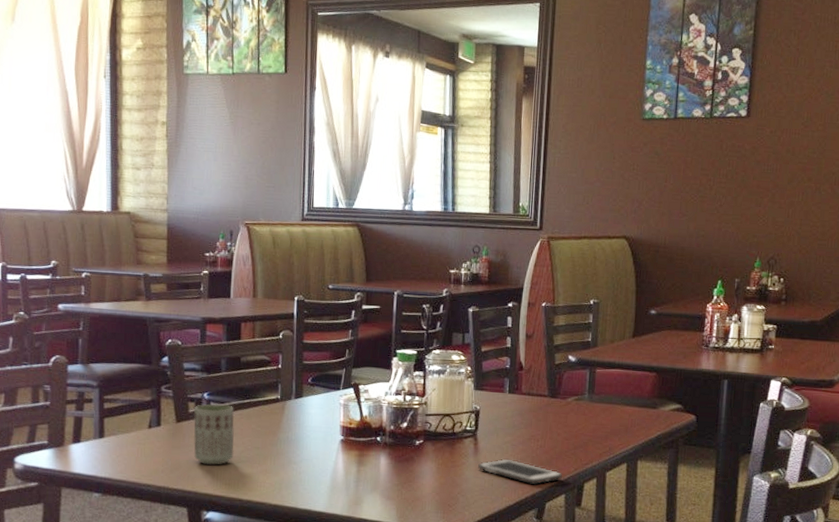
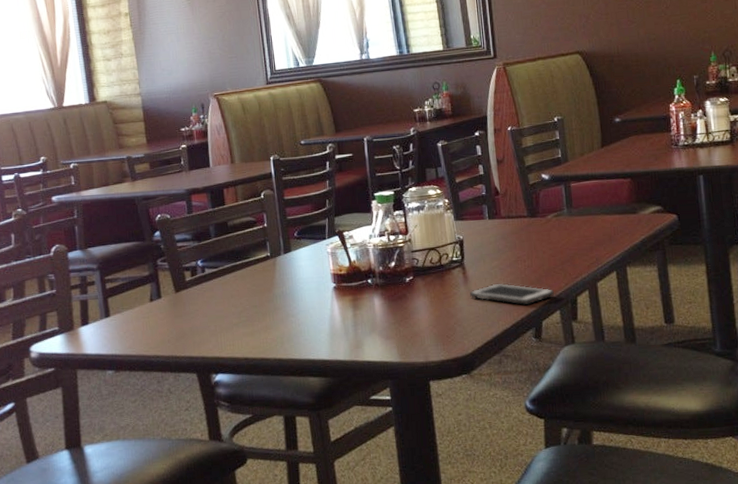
cup: present [193,404,235,465] -> none [190,269,234,329]

